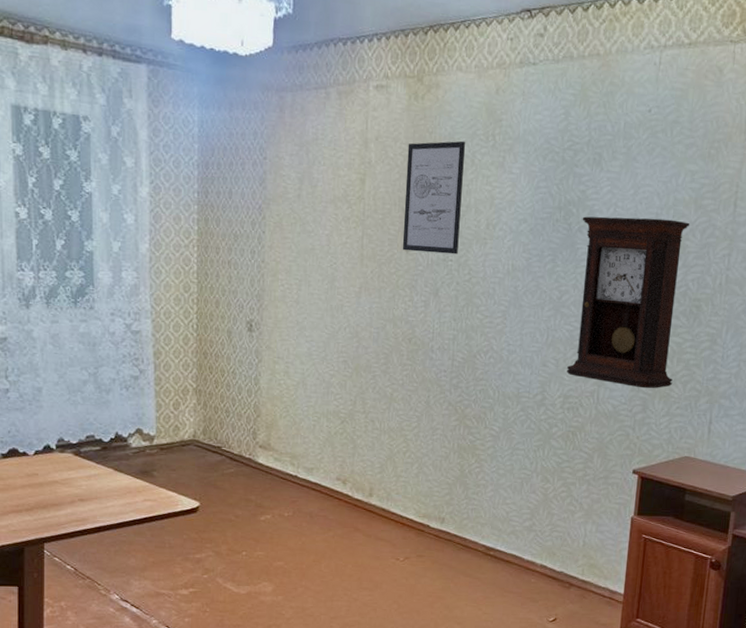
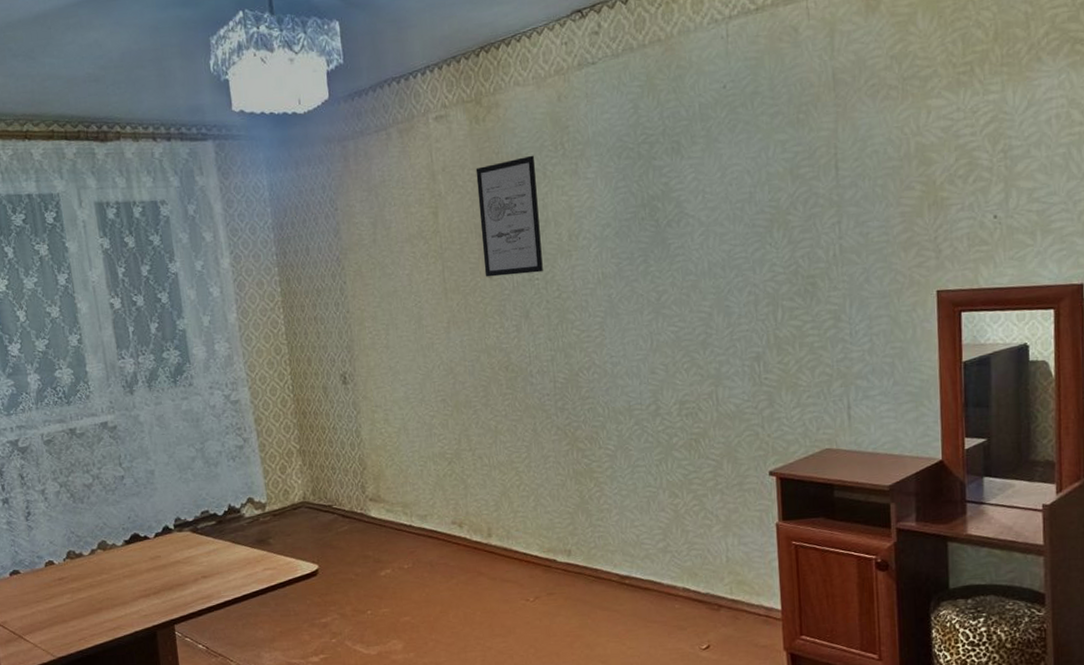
pendulum clock: present [567,216,690,389] -> none [669,195,798,382]

